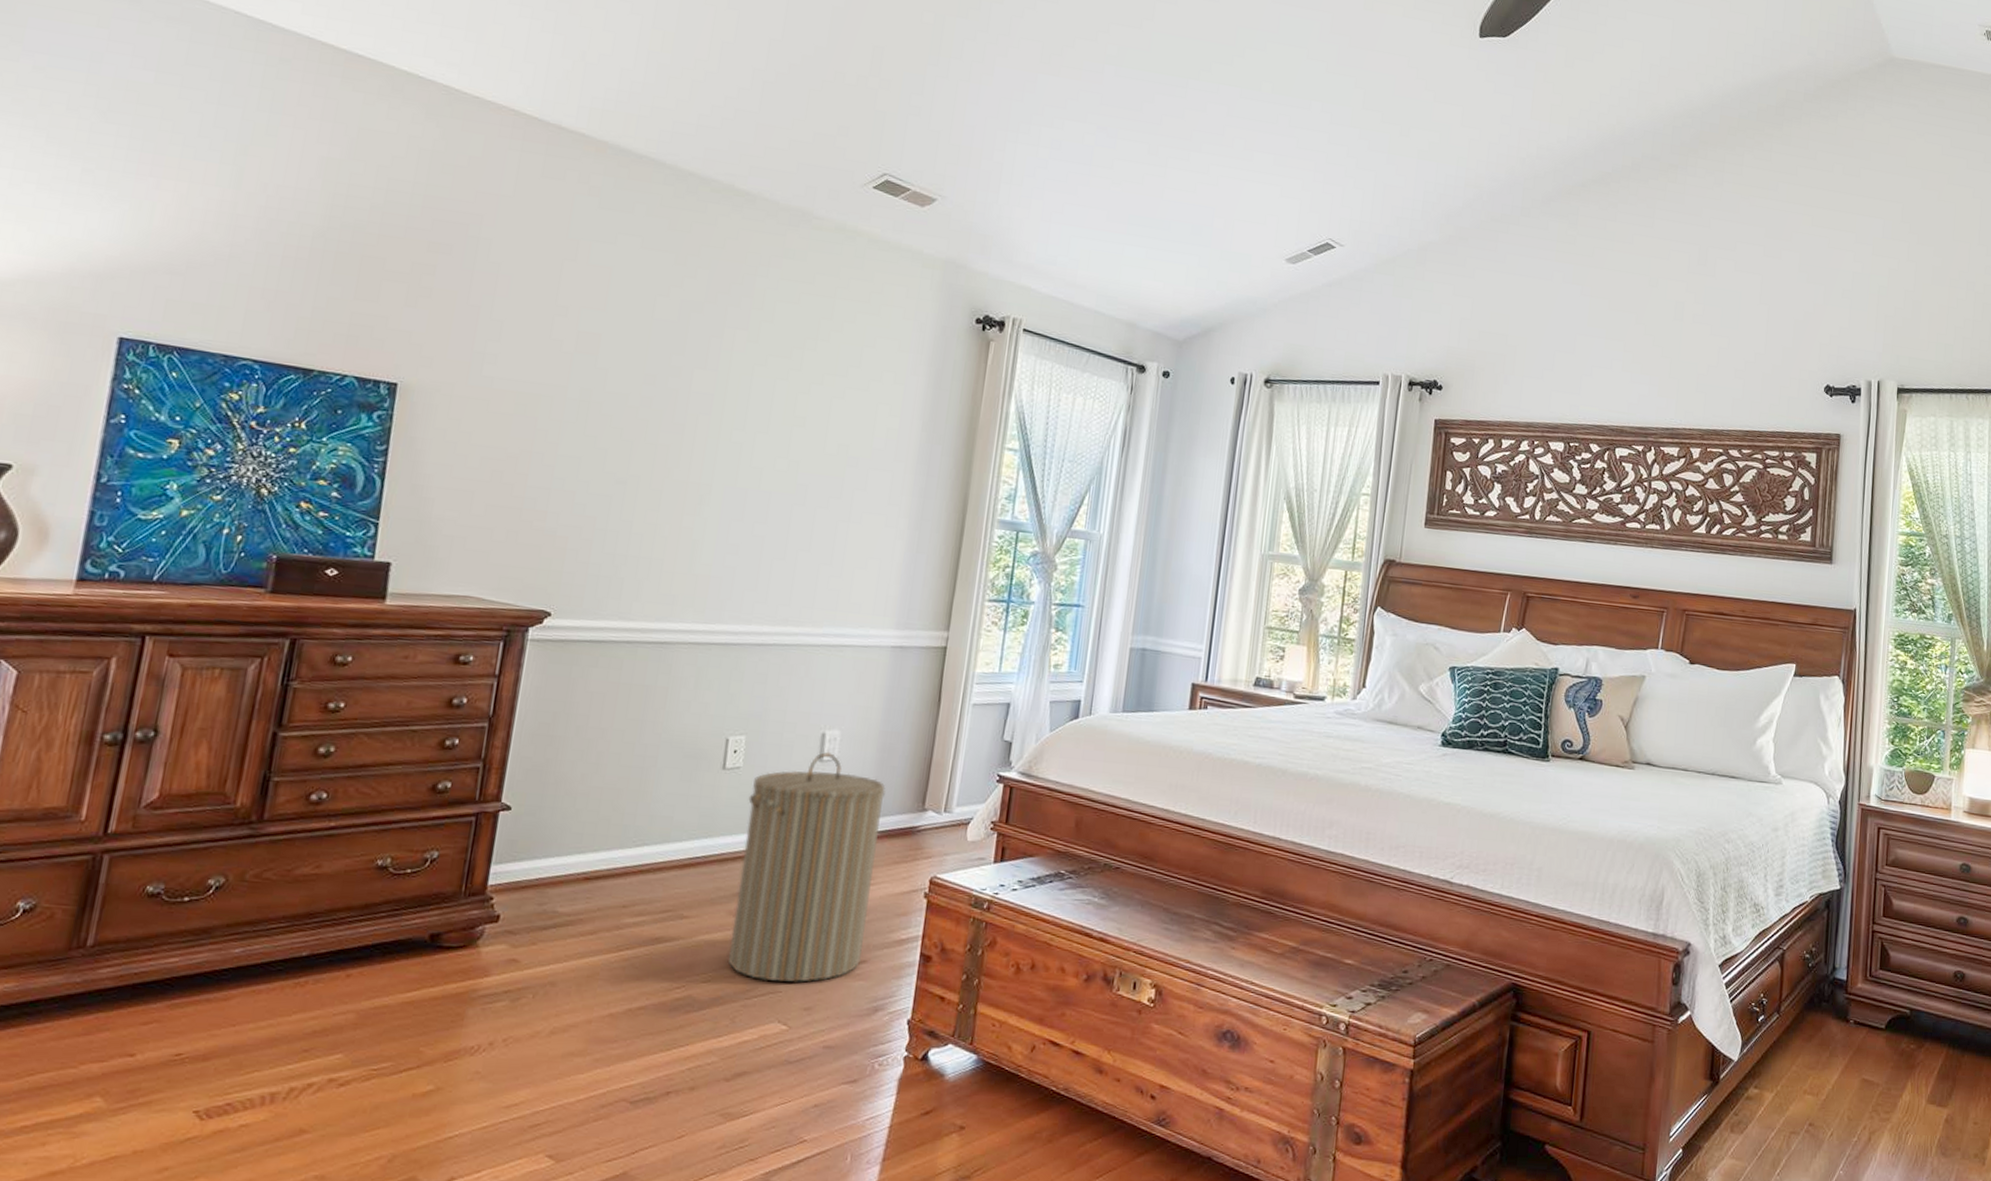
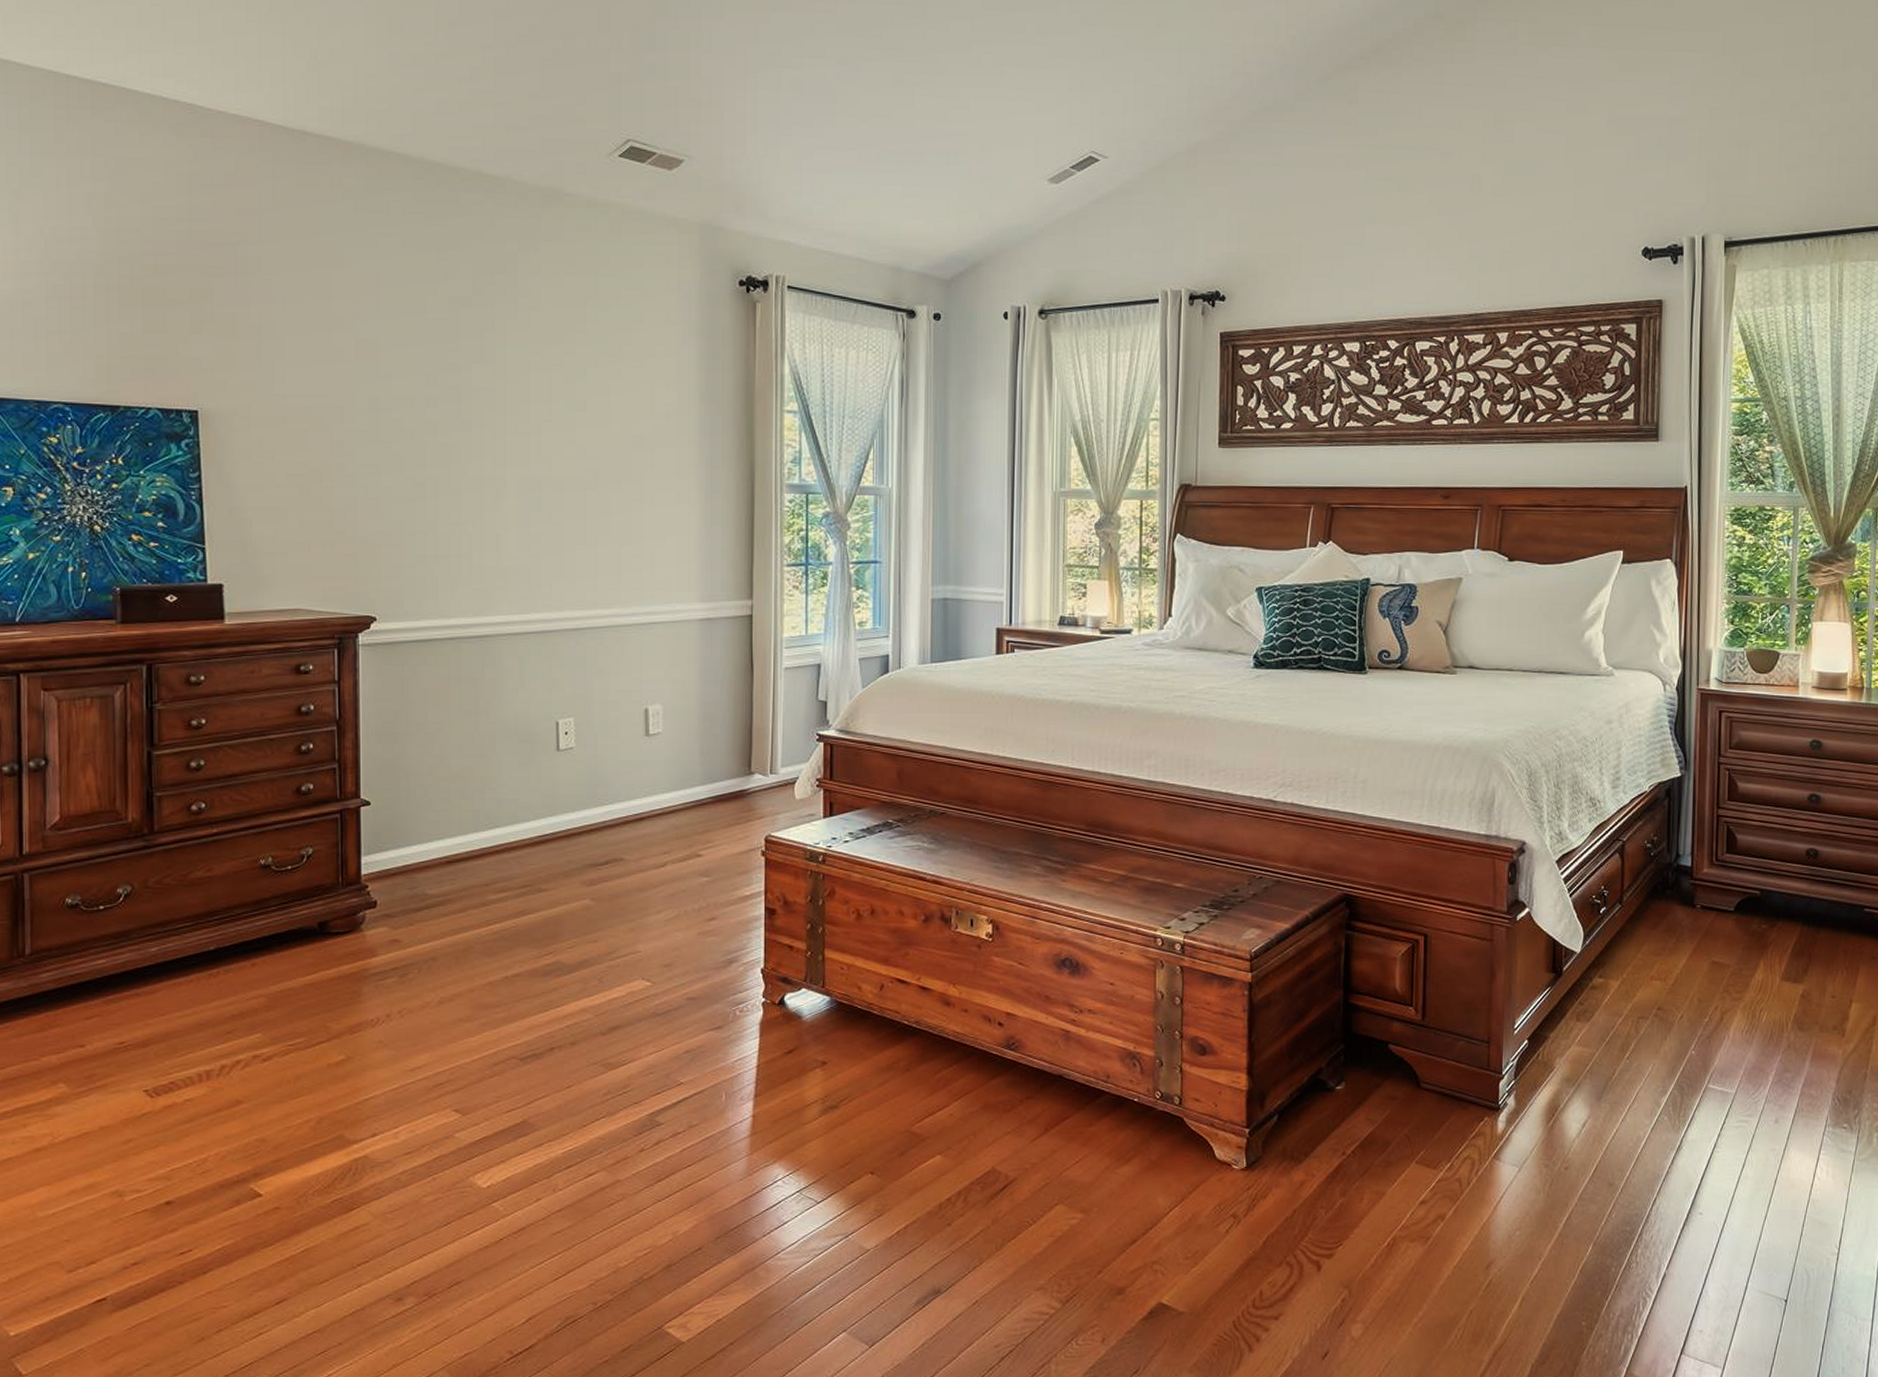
laundry hamper: present [728,751,886,982] -> none [585,725,712,943]

